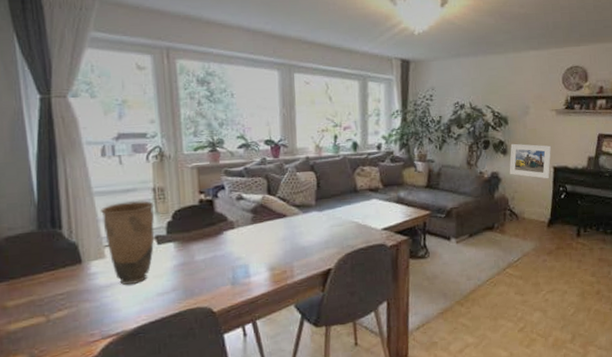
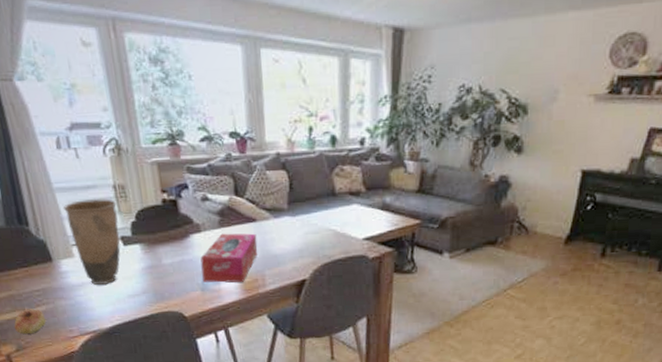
fruit: none [29,313,66,342] -> present [14,309,46,335]
tissue box: none [232,228,287,277] -> present [200,233,258,283]
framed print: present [509,143,552,179] -> none [523,139,583,186]

